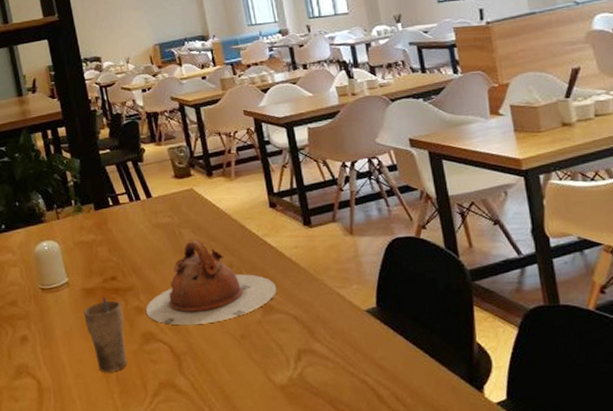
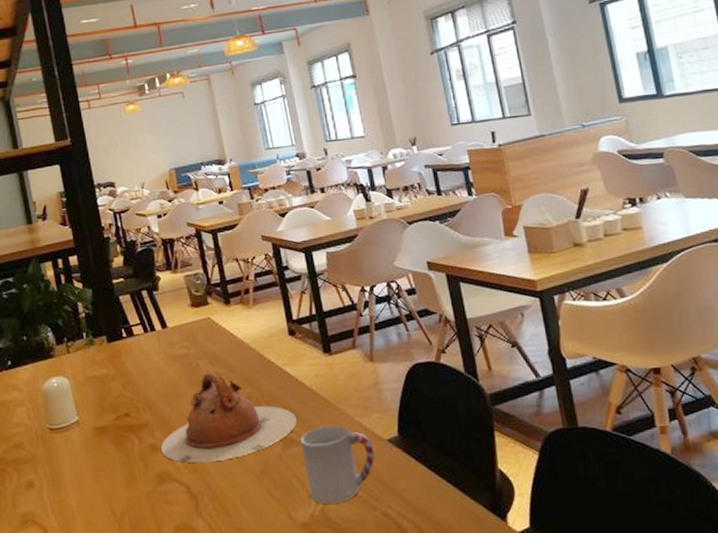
cup: present [83,297,128,373] -> none [94,435,142,518]
cup: none [280,295,353,369] -> present [300,425,375,504]

